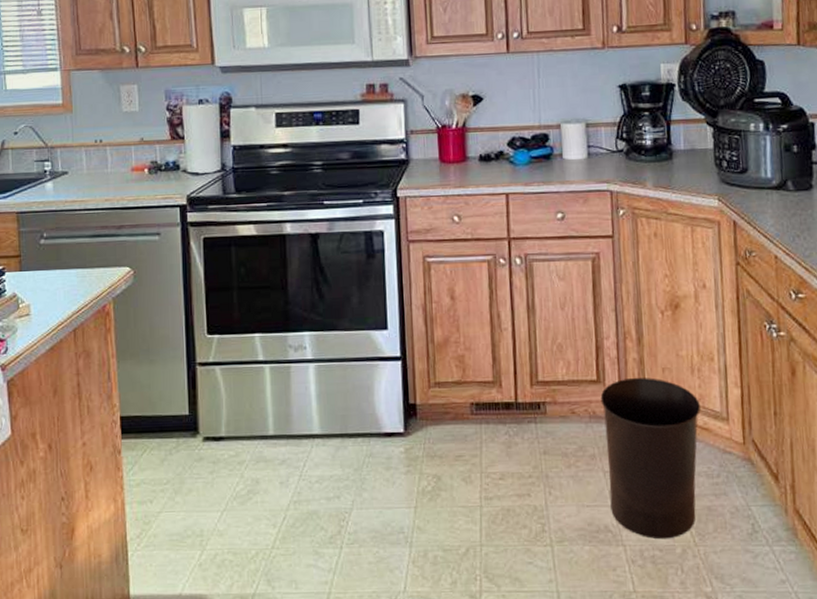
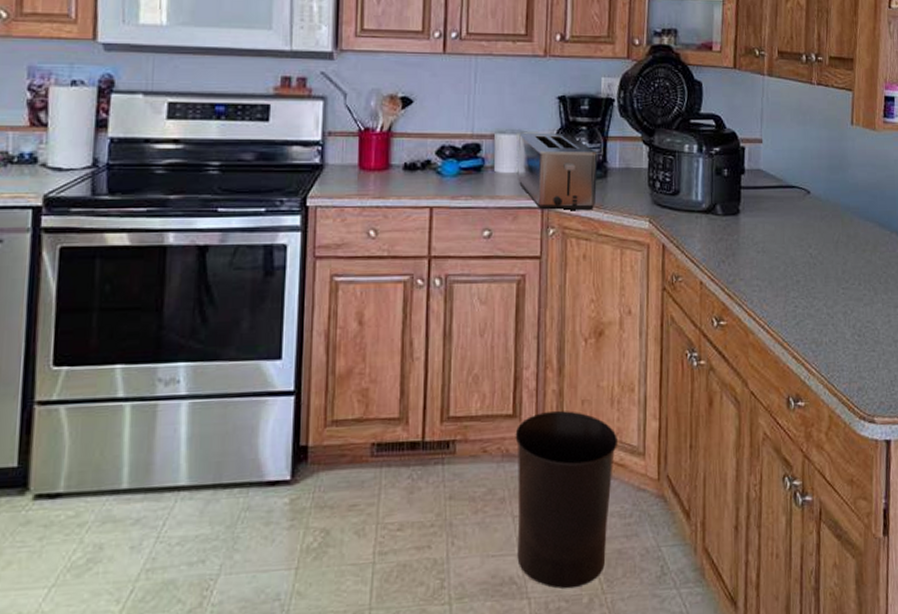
toaster: none [584,120,663,193] -> present [518,132,598,210]

